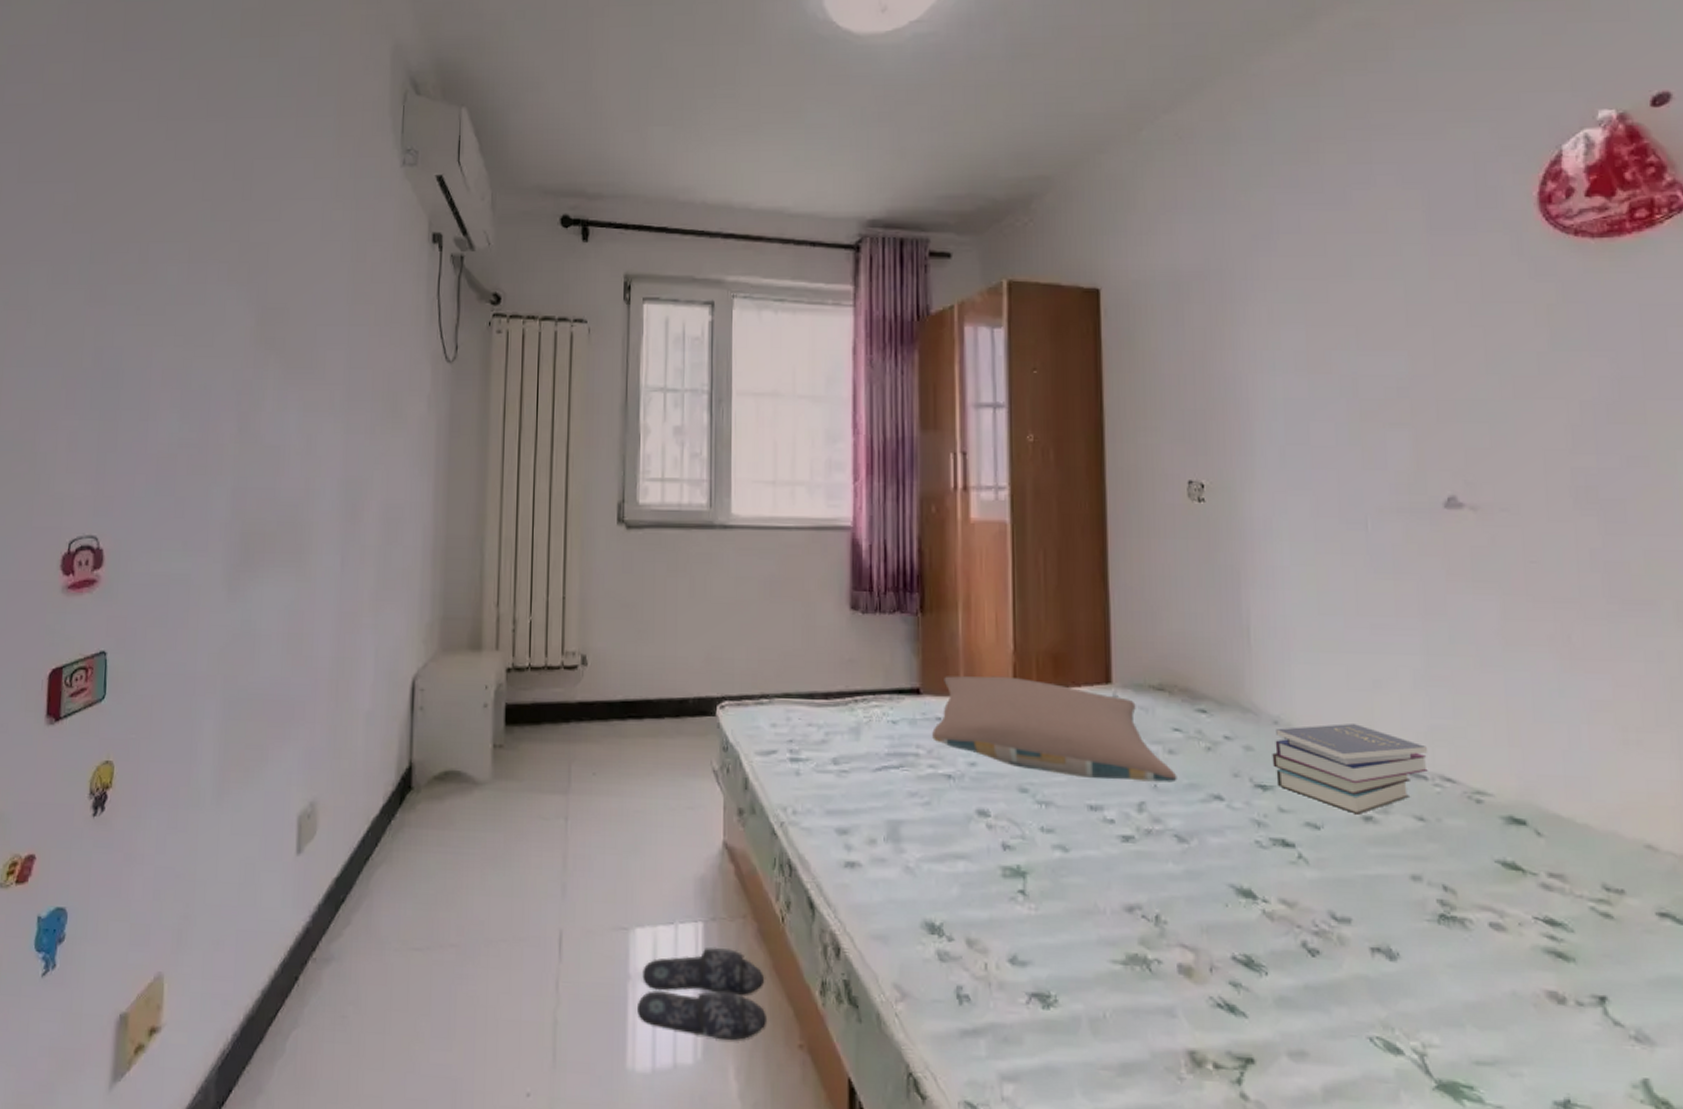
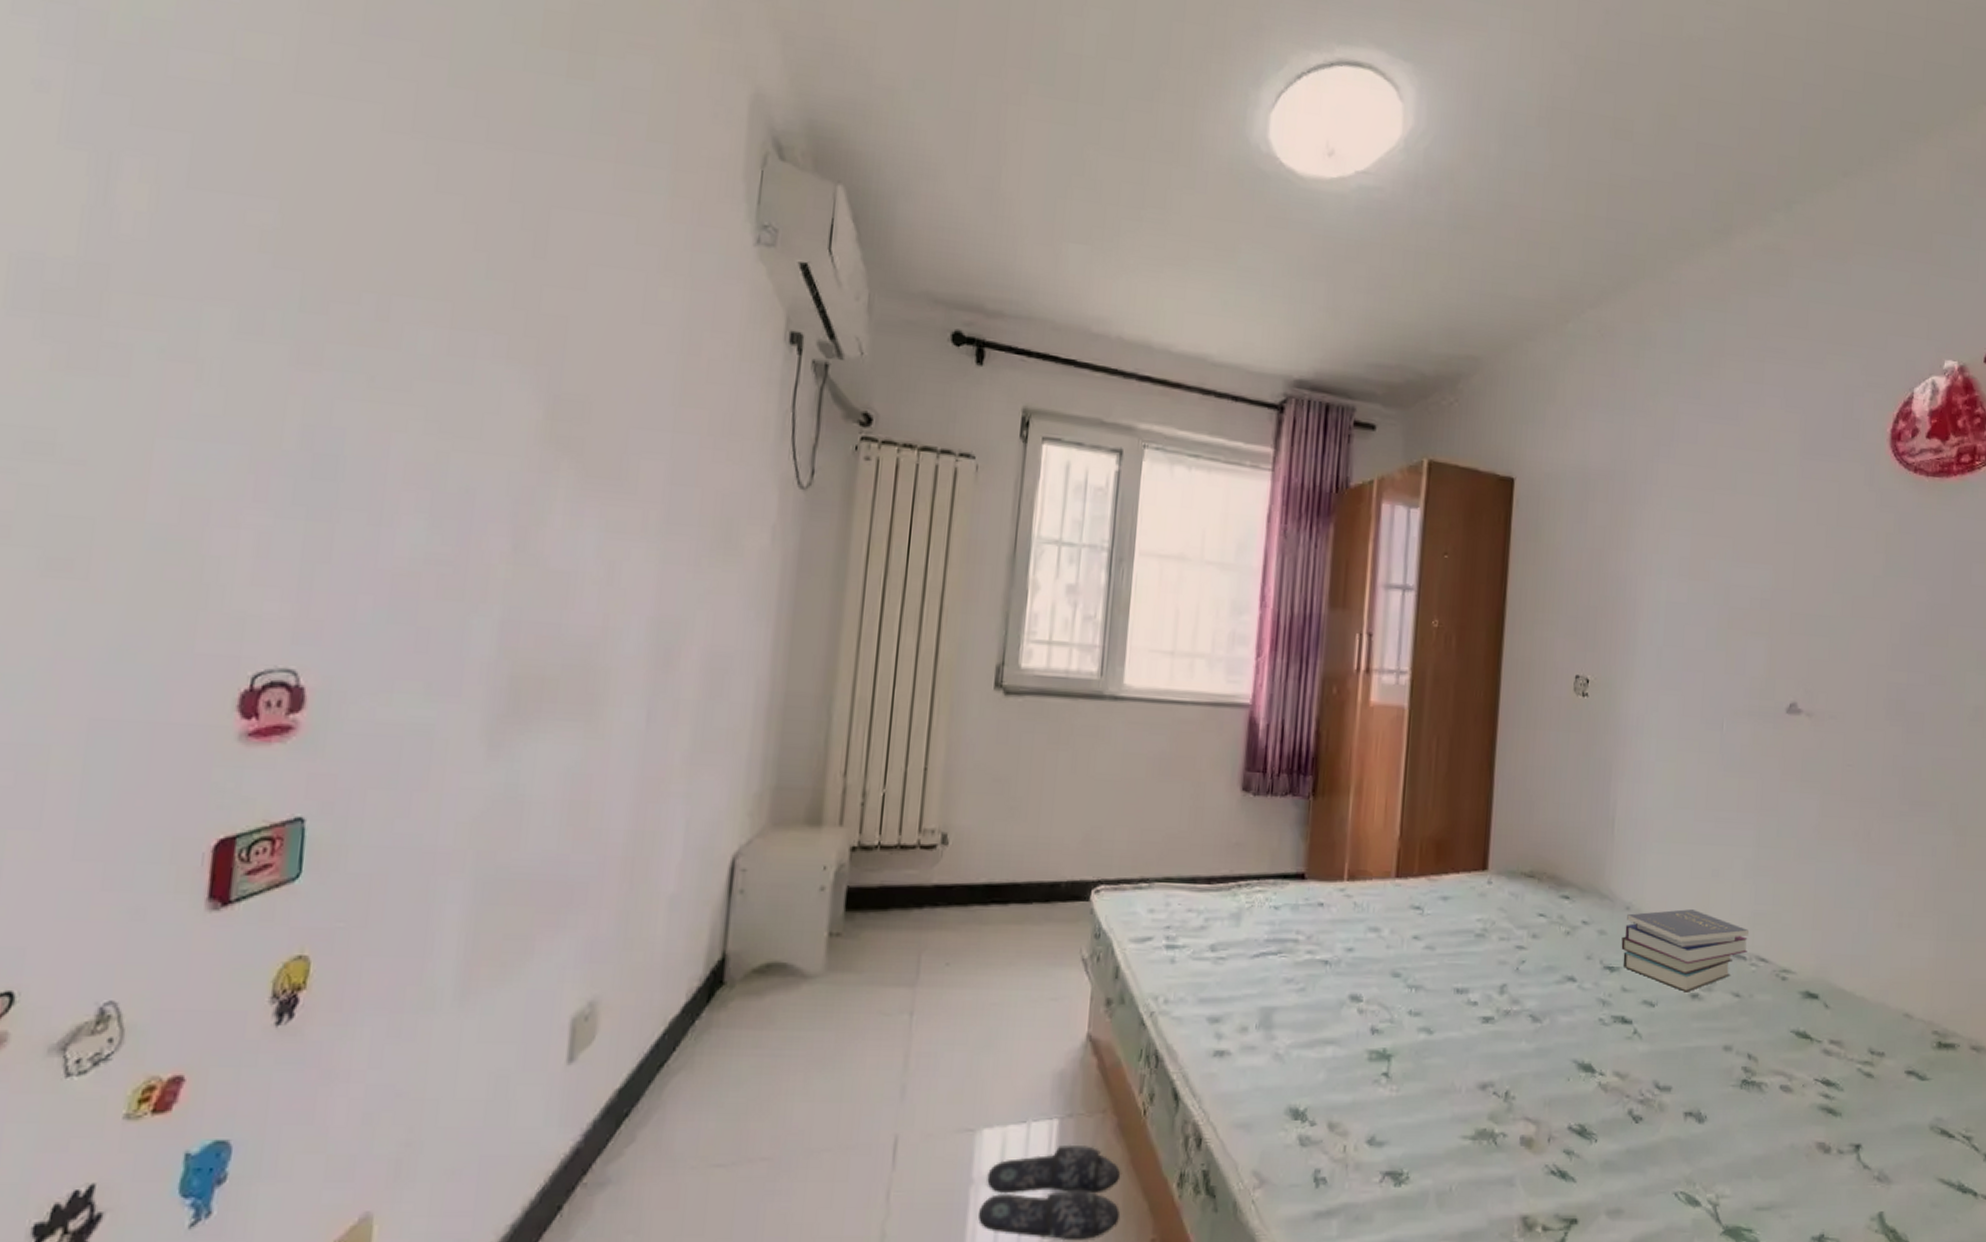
pillow: present [932,676,1177,783] -> none [1313,861,1538,965]

